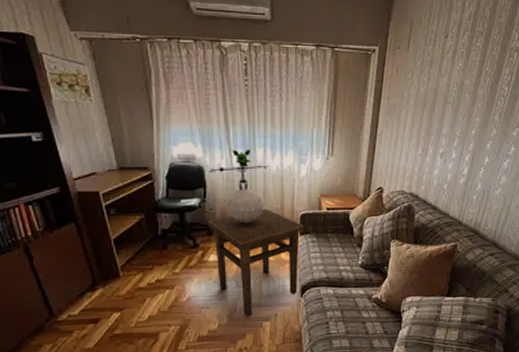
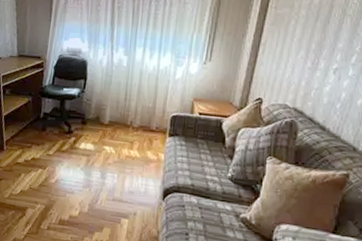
side table: present [208,208,305,317] -> none [84,105,174,210]
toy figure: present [209,149,268,224] -> none [91,48,145,118]

